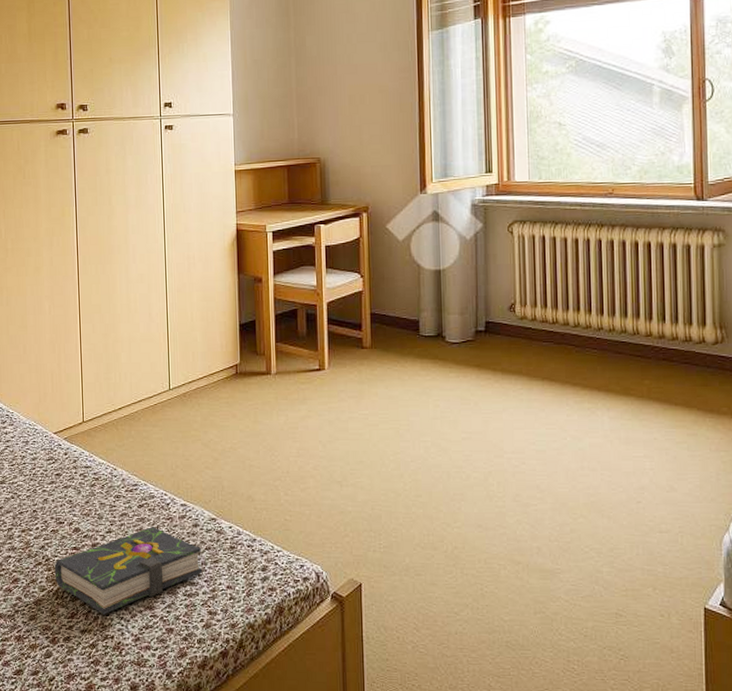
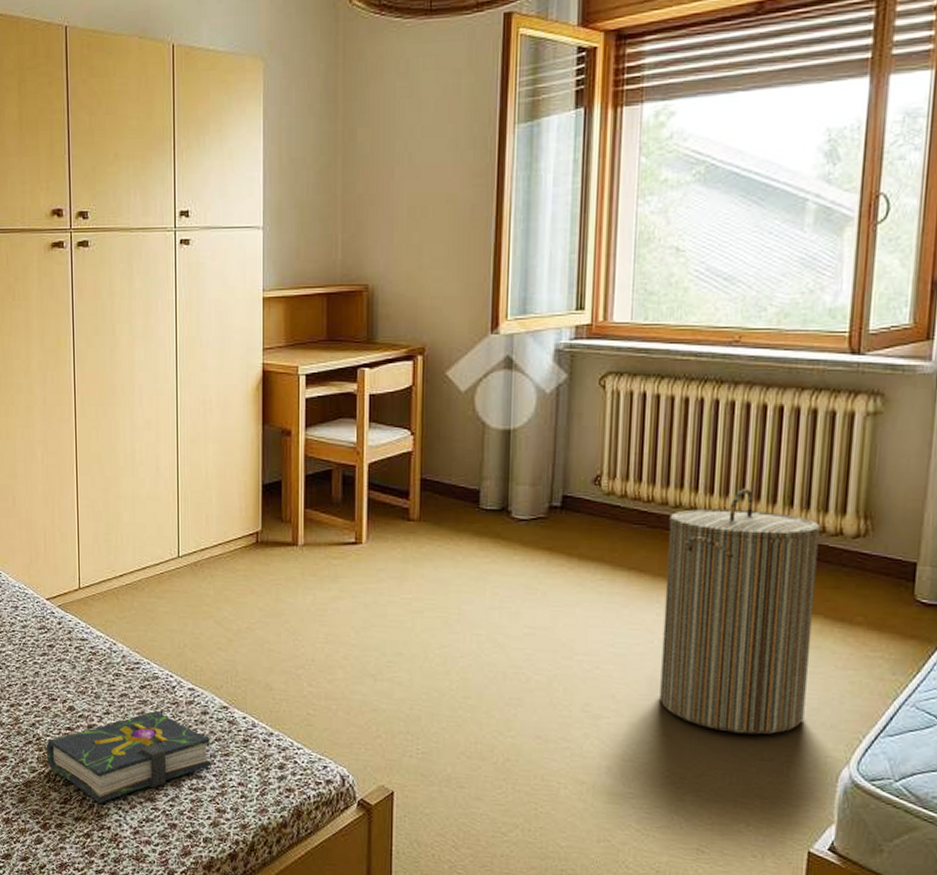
laundry hamper: none [571,308,690,511] -> present [660,488,821,735]

